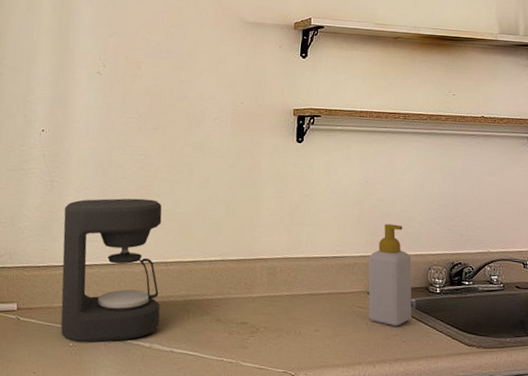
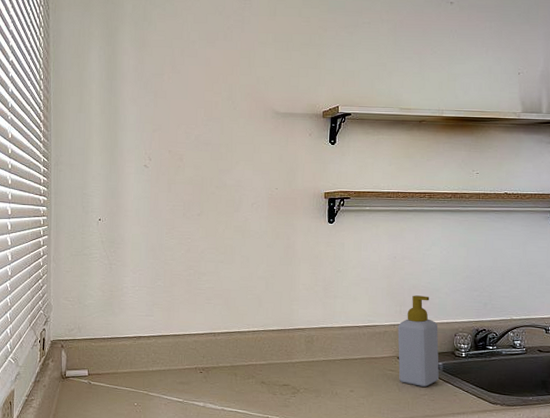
coffee maker: present [60,198,162,343] -> none [122,277,212,403]

